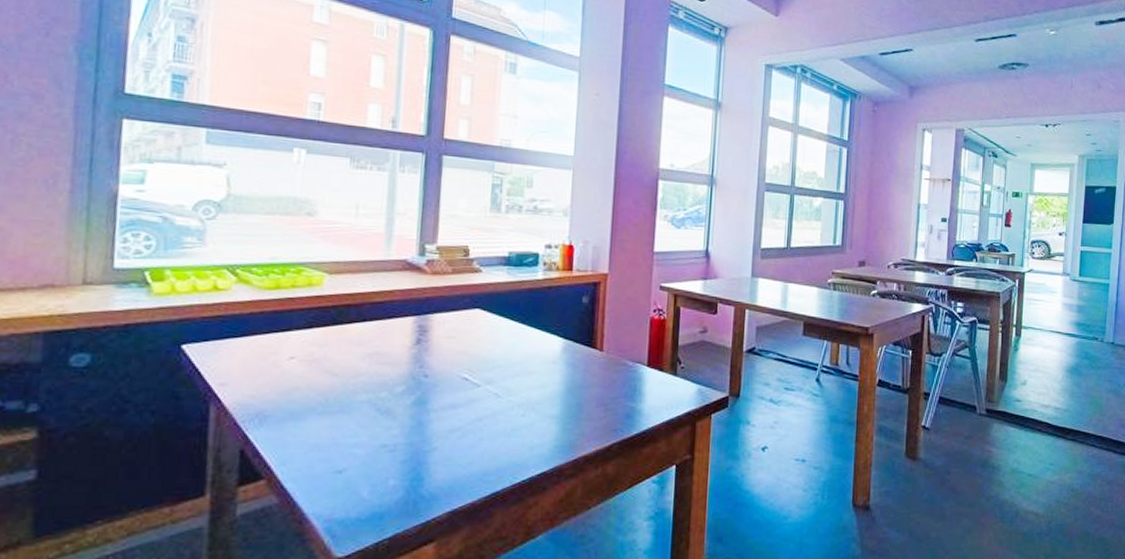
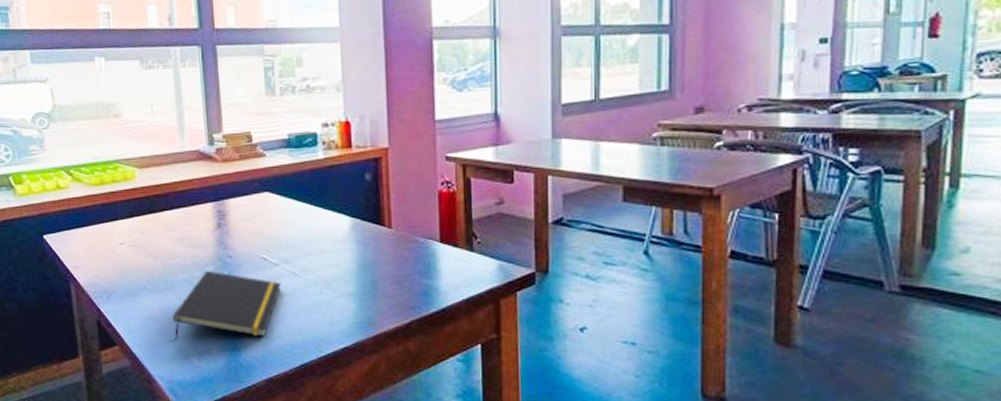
notepad: none [342,390,480,471] -> present [173,270,281,341]

